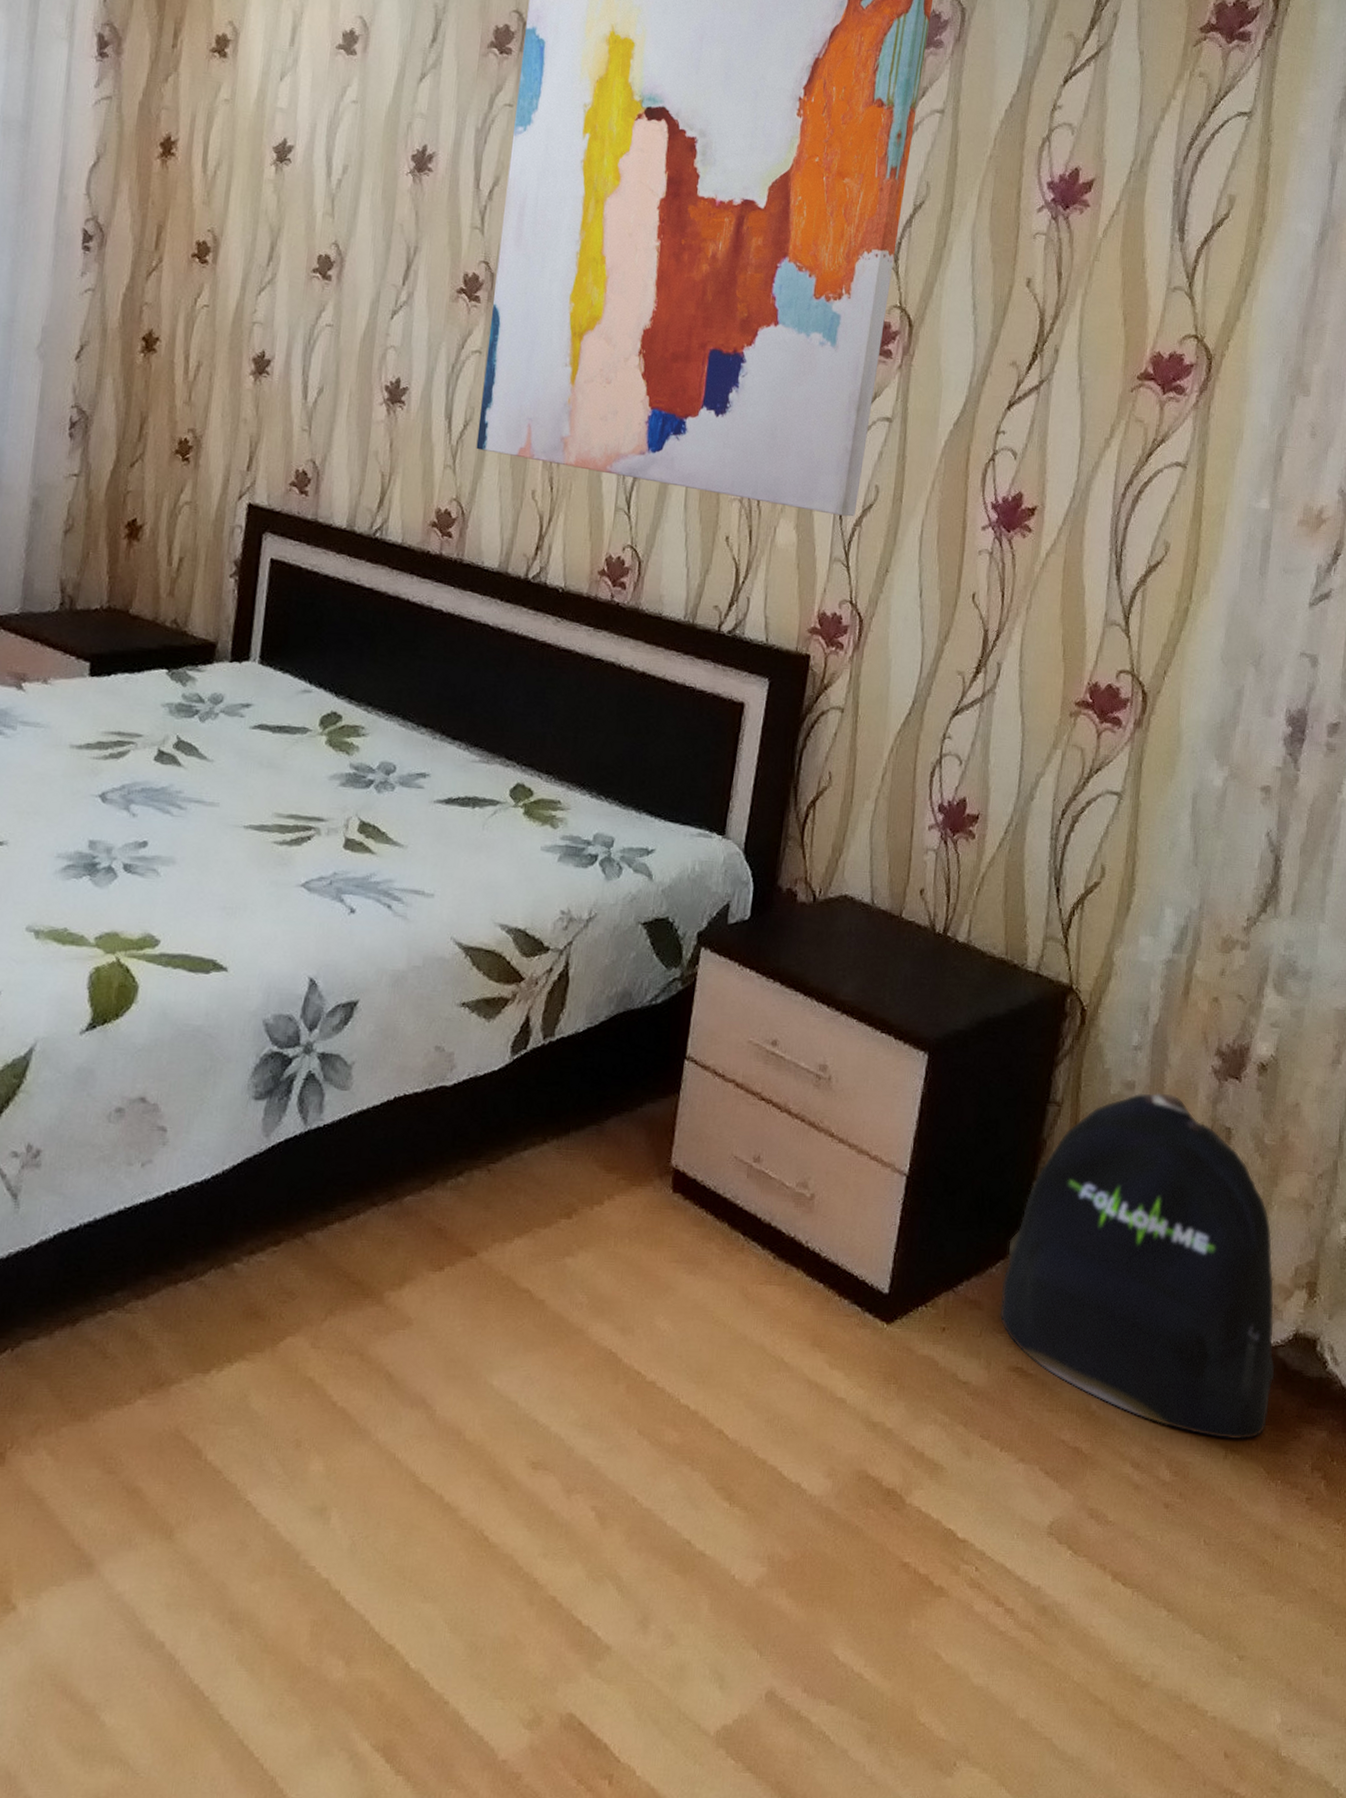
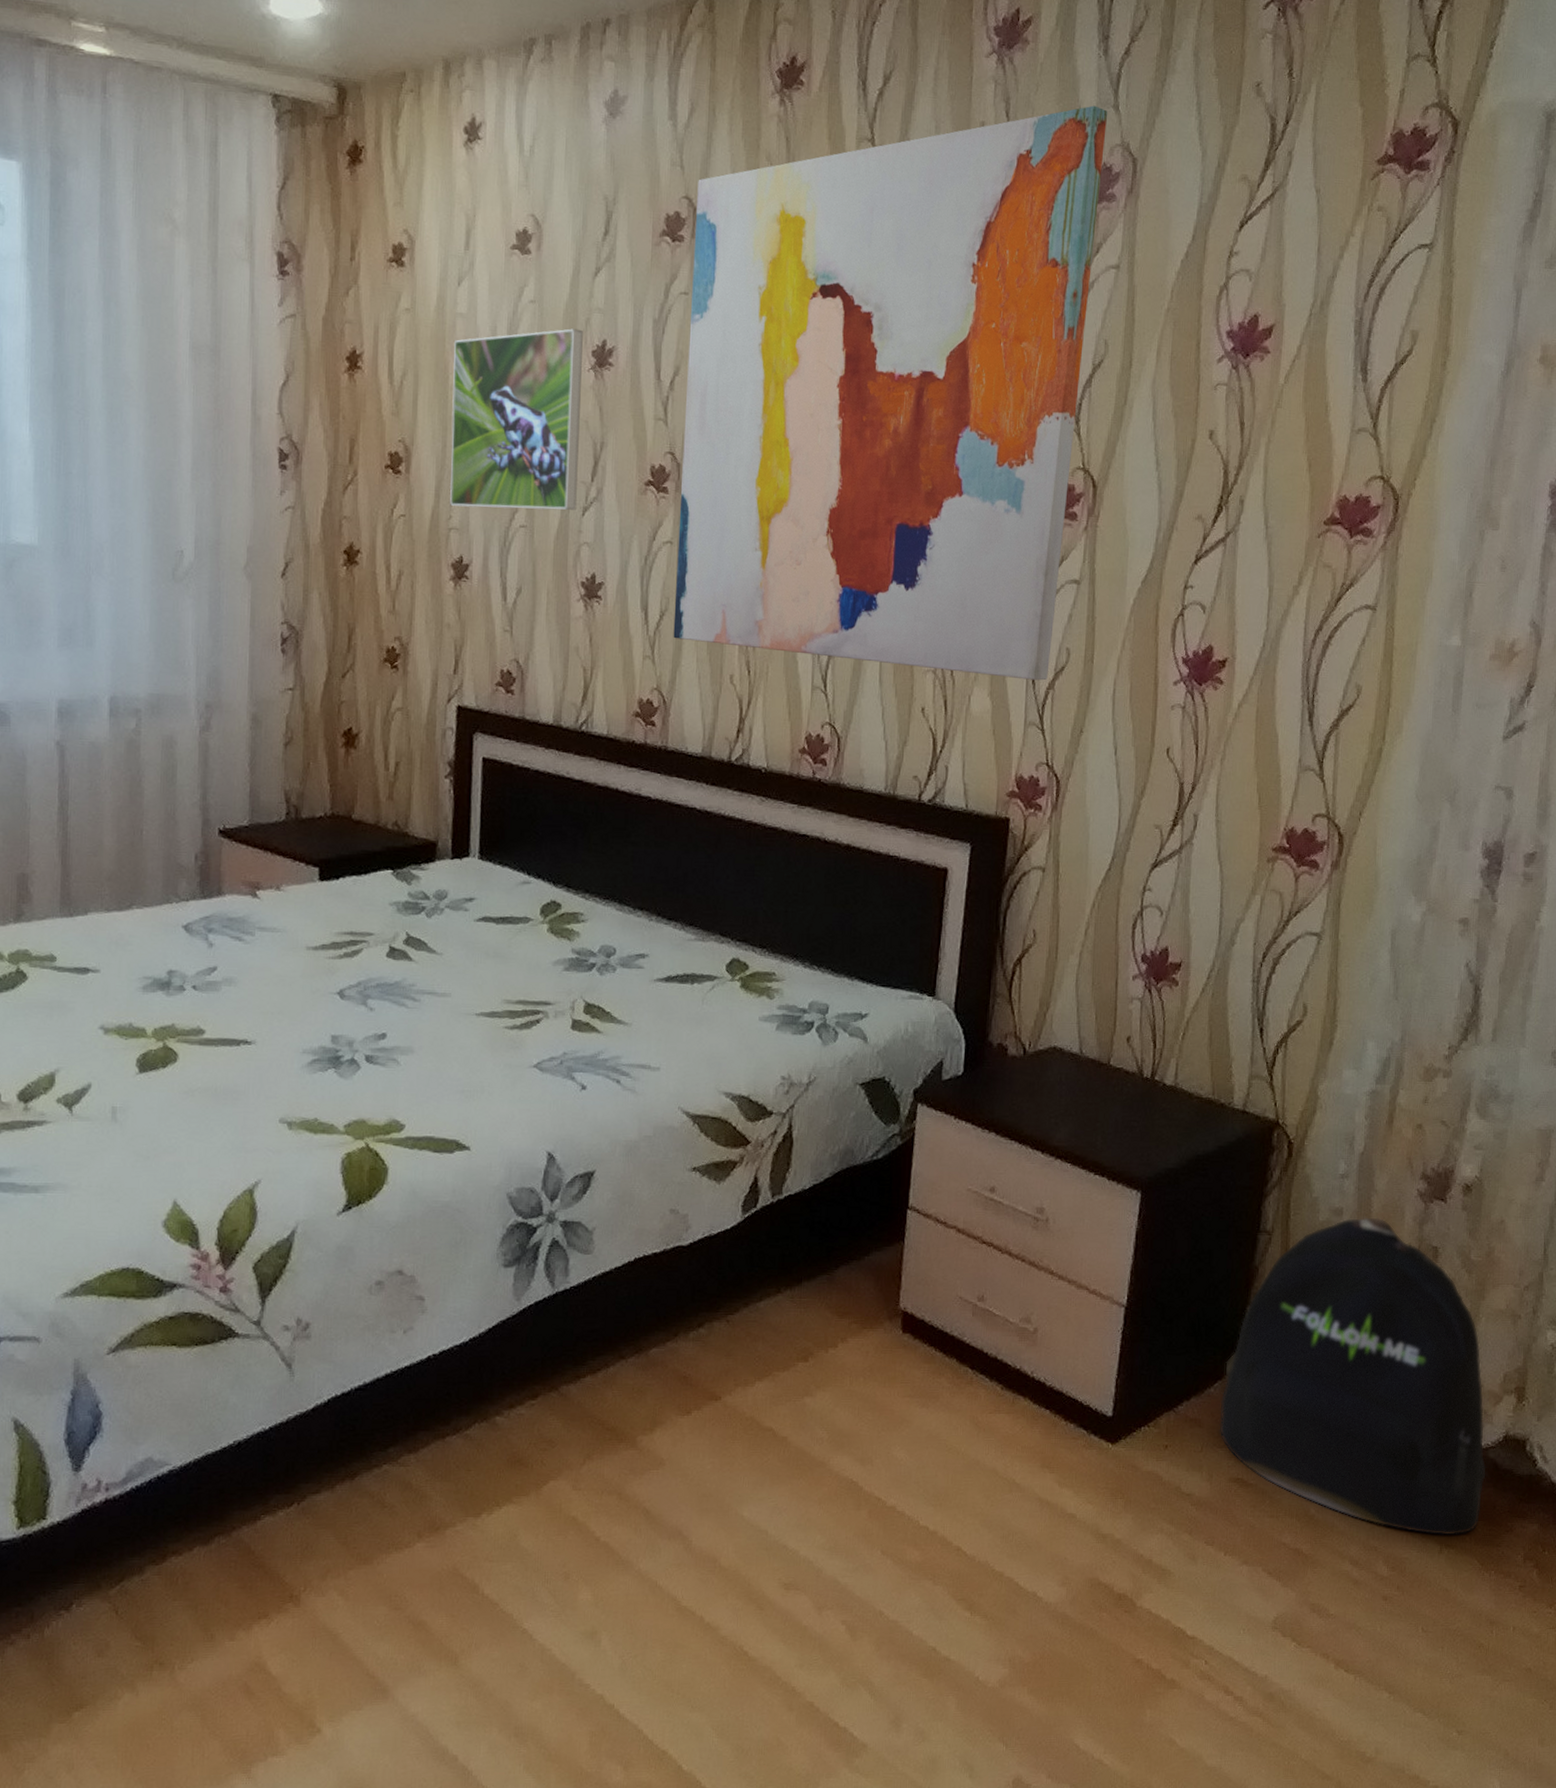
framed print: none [256,131,404,313] -> present [450,328,583,510]

